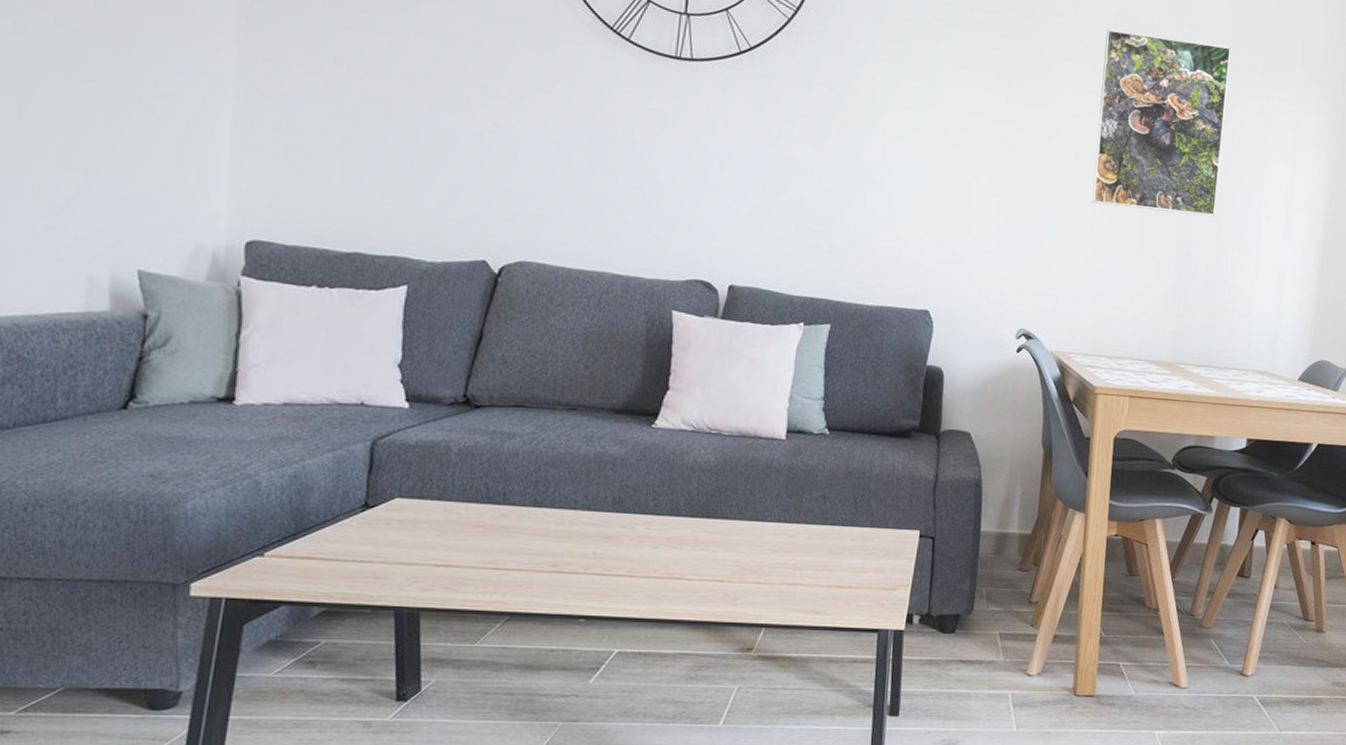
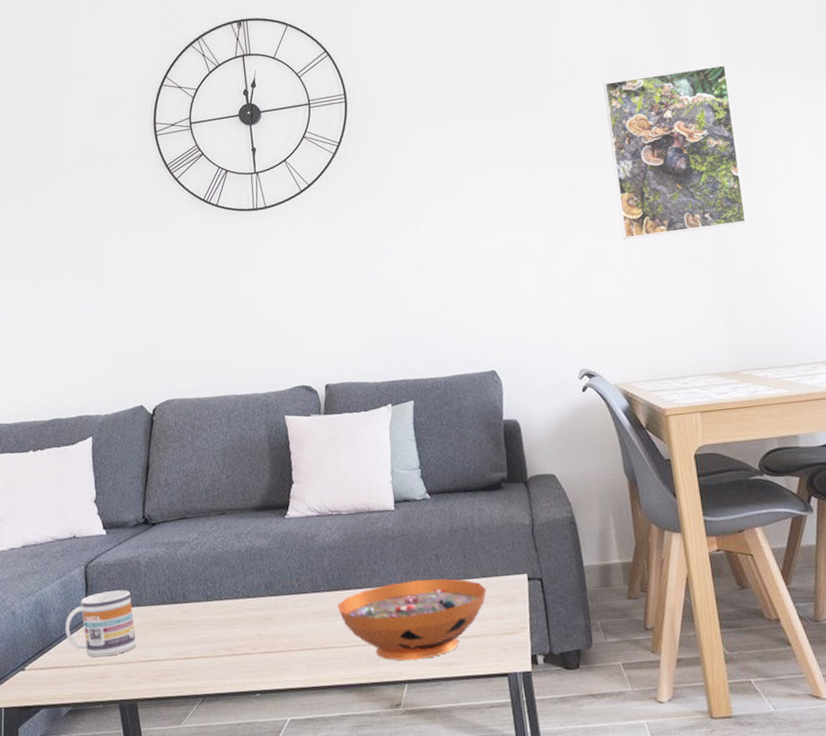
mug: none [331,476,432,554] -> present [65,590,137,658]
decorative bowl: none [697,519,873,604] -> present [337,578,487,661]

